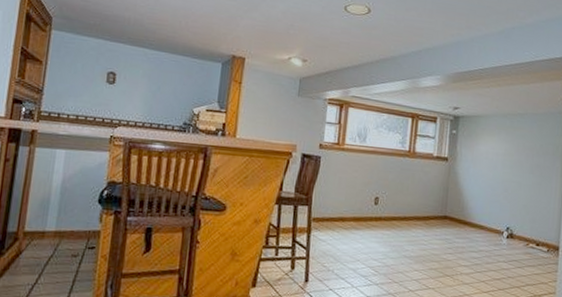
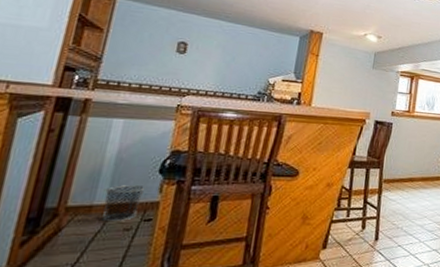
waste bin: none [53,213,88,248] -> present [102,185,146,222]

